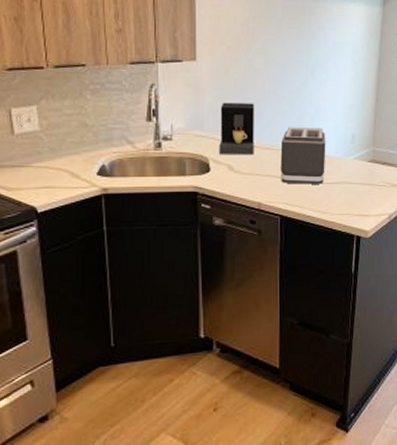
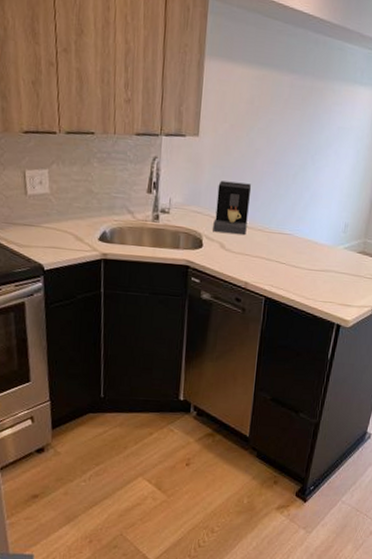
toaster: present [280,126,326,184] -> none [269,210,319,270]

